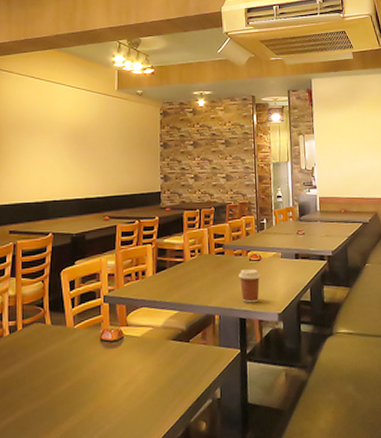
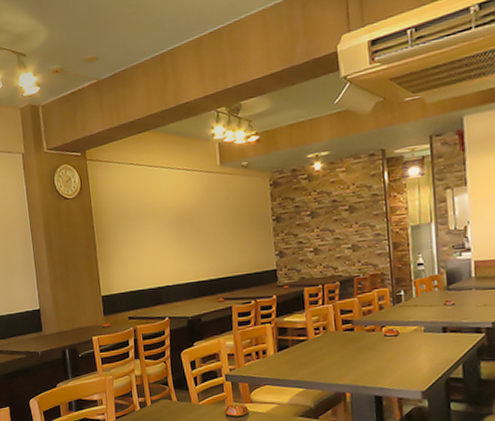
coffee cup: present [239,269,260,303] -> none [372,345,399,381]

